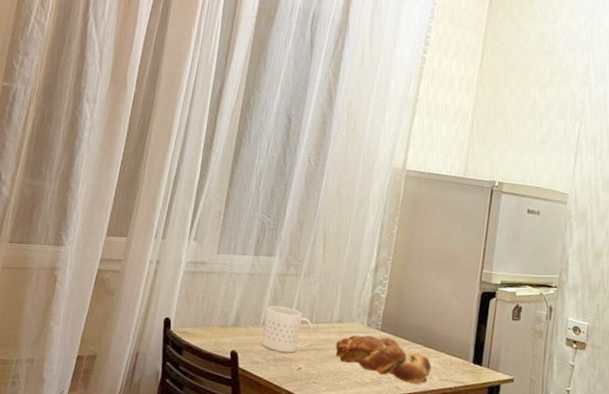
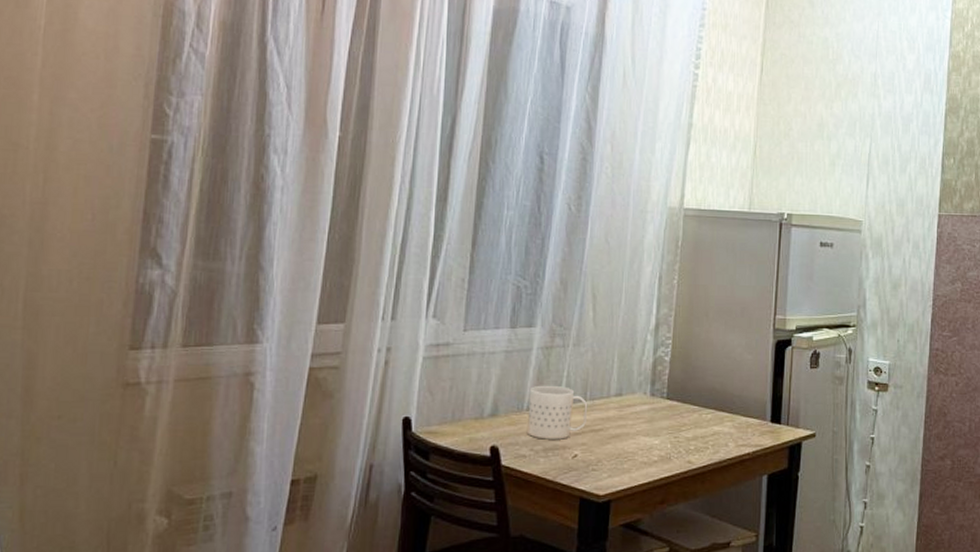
bread loaf: present [335,334,431,384] -> none [616,406,726,454]

